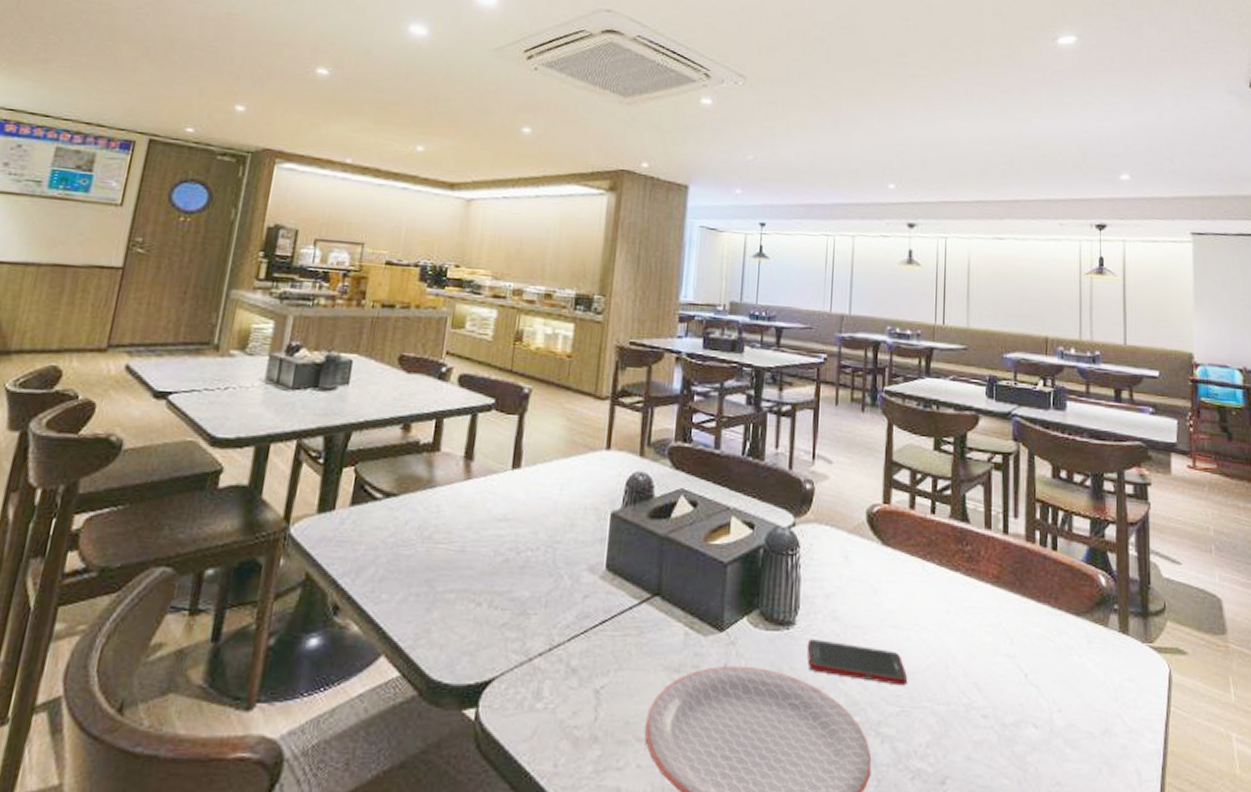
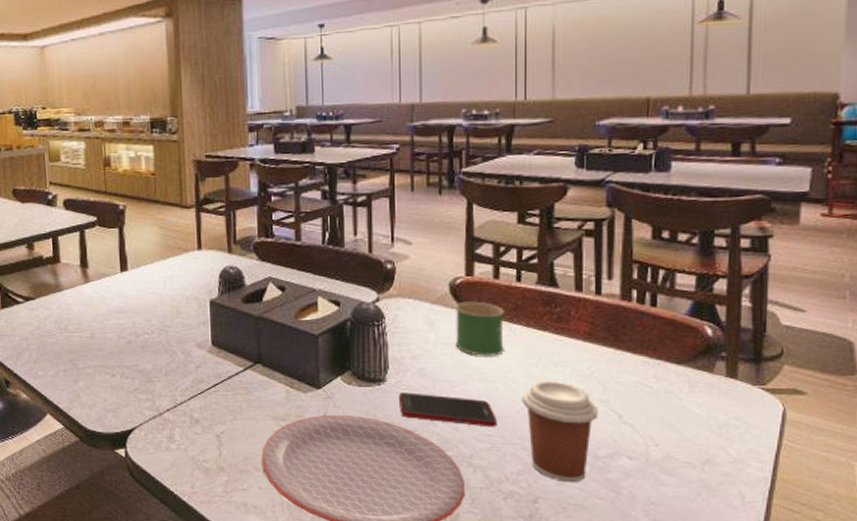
mug: none [870,532,918,598] -> present [456,301,504,356]
coffee cup: none [932,629,1005,758] -> present [522,380,598,483]

